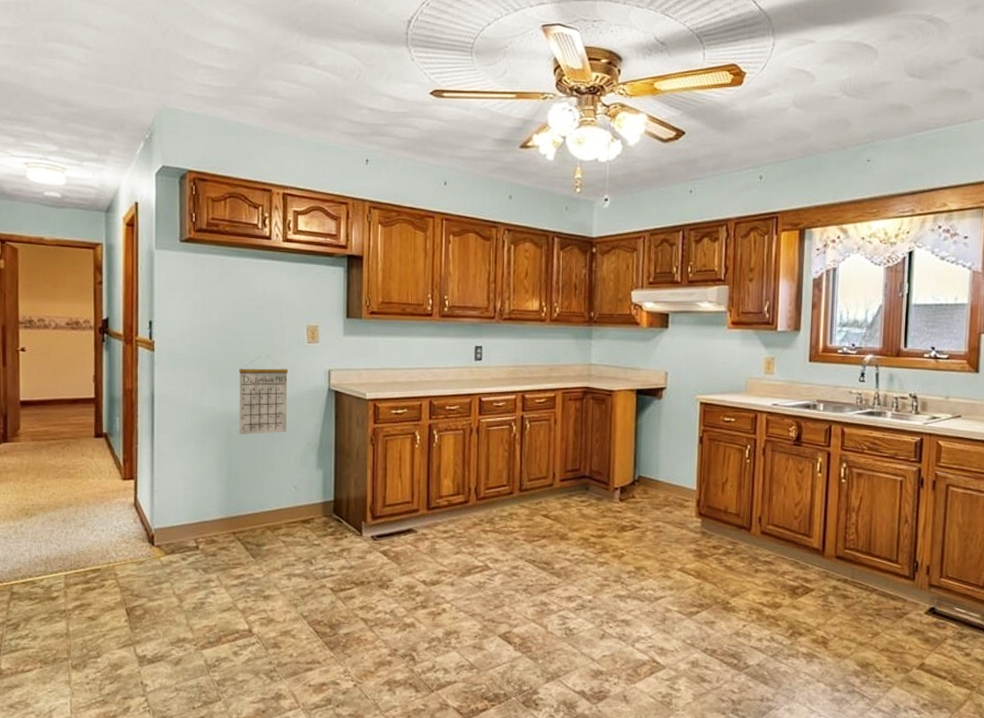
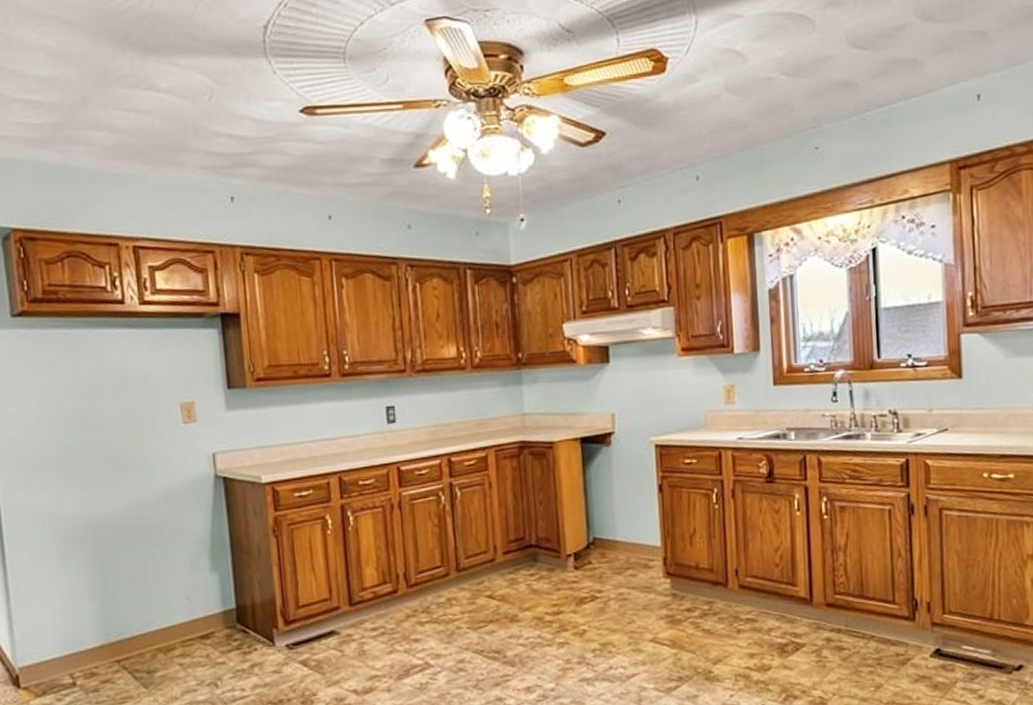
calendar: present [239,356,289,435] -> none [102,445,169,542]

